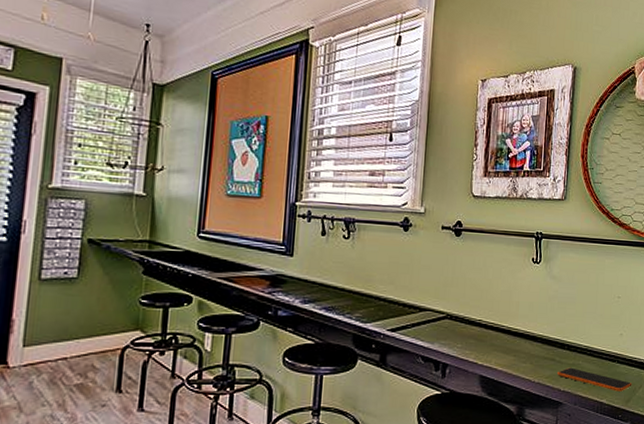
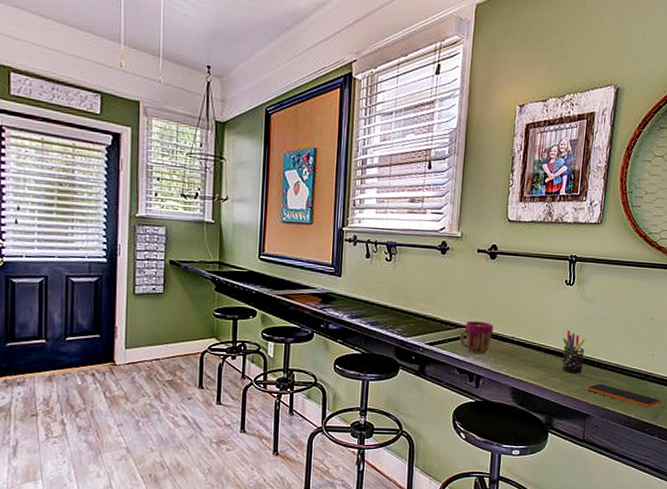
cup: none [424,303,461,339] -> present [460,321,494,354]
pen holder: none [531,311,554,358] -> present [562,330,585,374]

